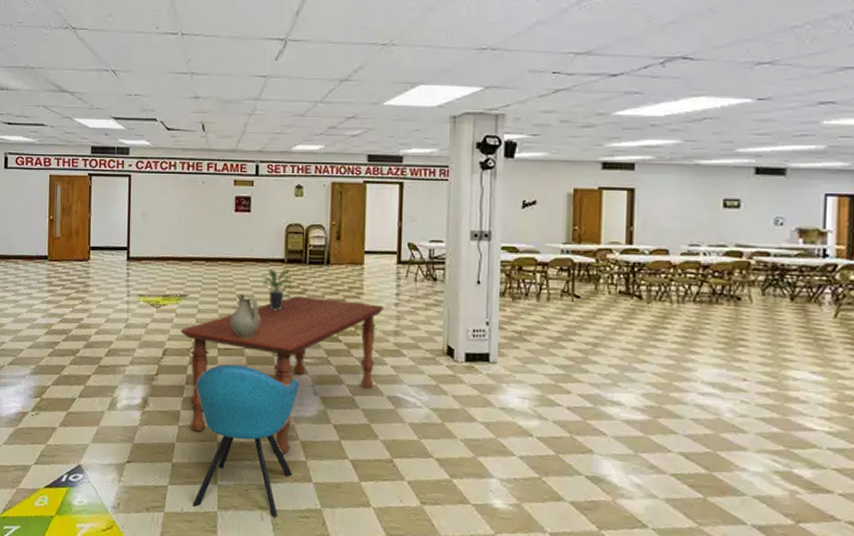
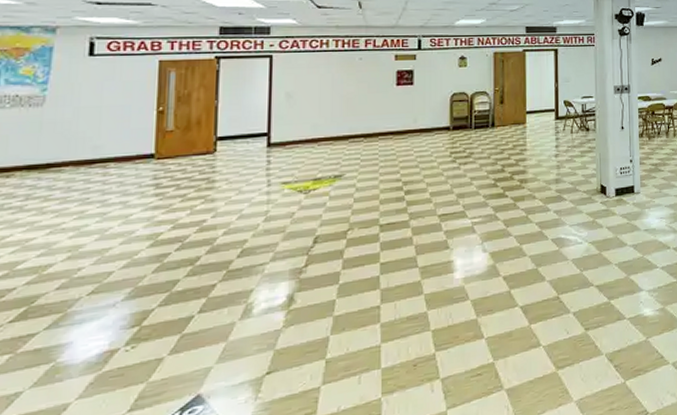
dining table: present [180,295,384,455] -> none [335,158,545,318]
chair: present [193,364,299,517] -> none [352,237,468,401]
ceramic jug: present [230,293,261,339] -> none [393,165,426,211]
potted plant: present [259,268,293,311] -> none [424,135,459,178]

